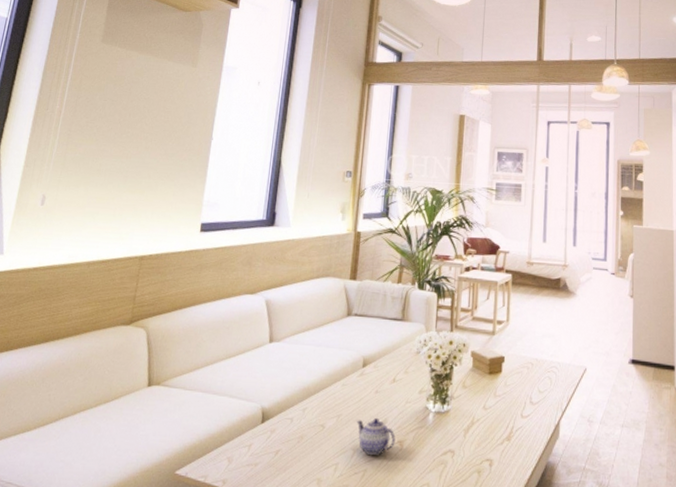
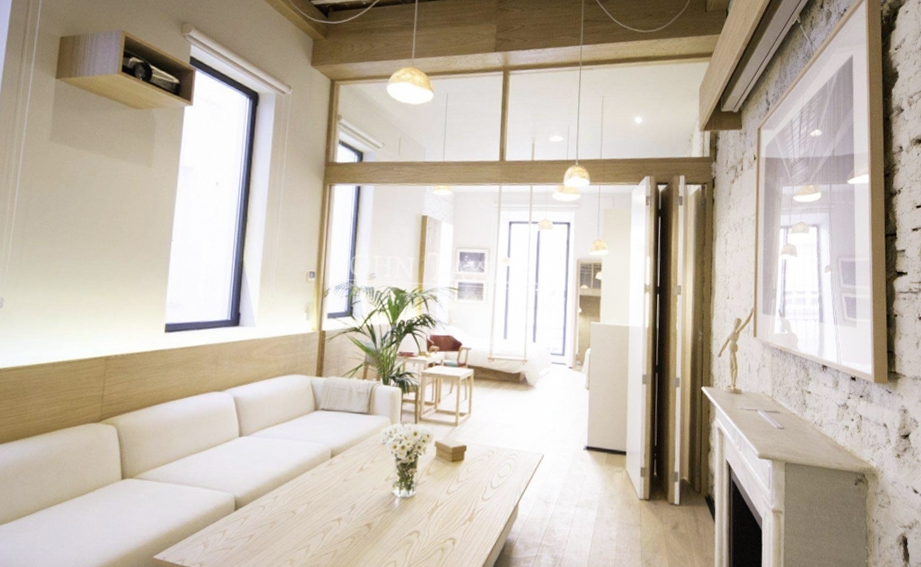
teapot: present [357,417,396,456] -> none [326,503,364,538]

